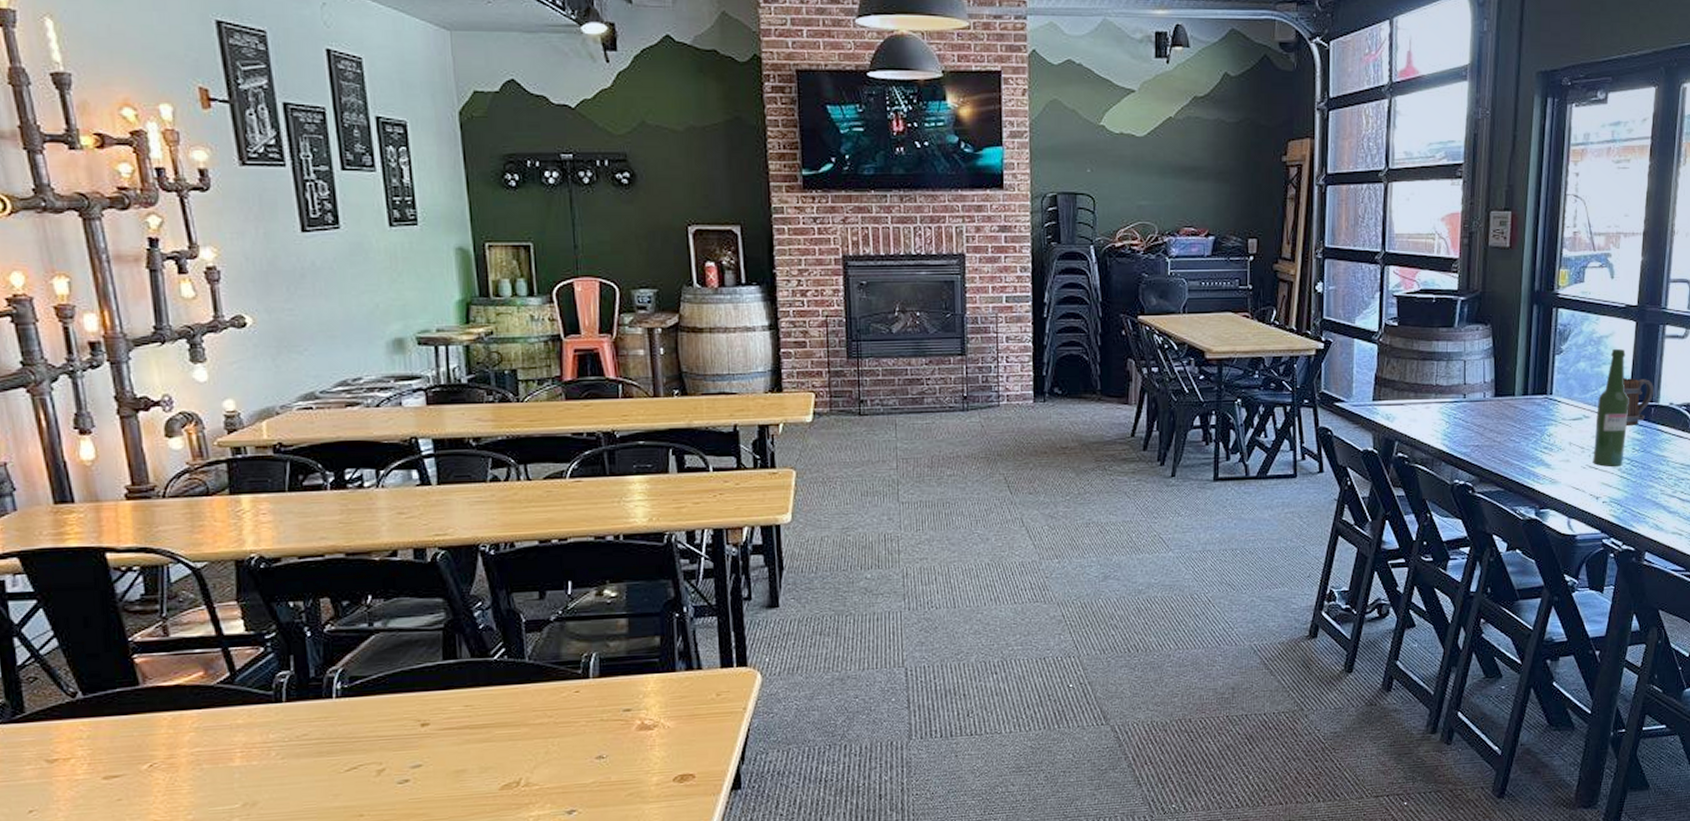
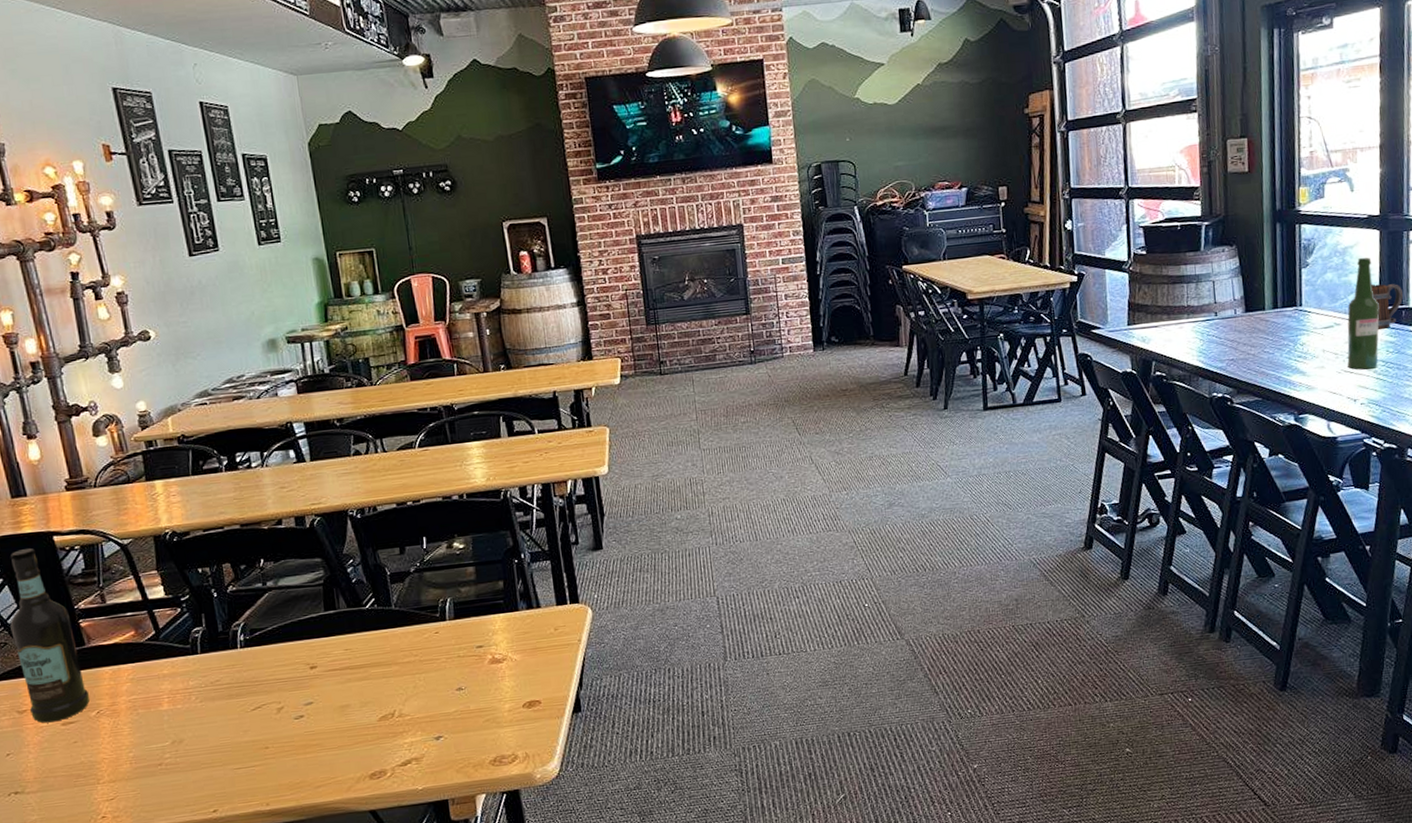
root beer: none [43,566,141,776] -> present [10,548,90,723]

